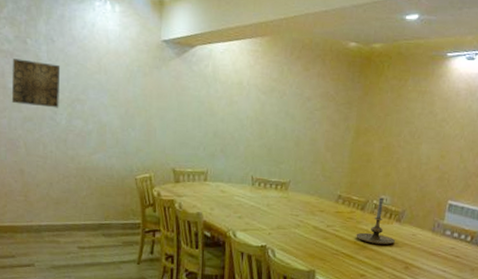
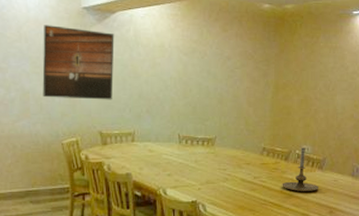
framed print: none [119,57,193,137] -> present [42,25,115,100]

